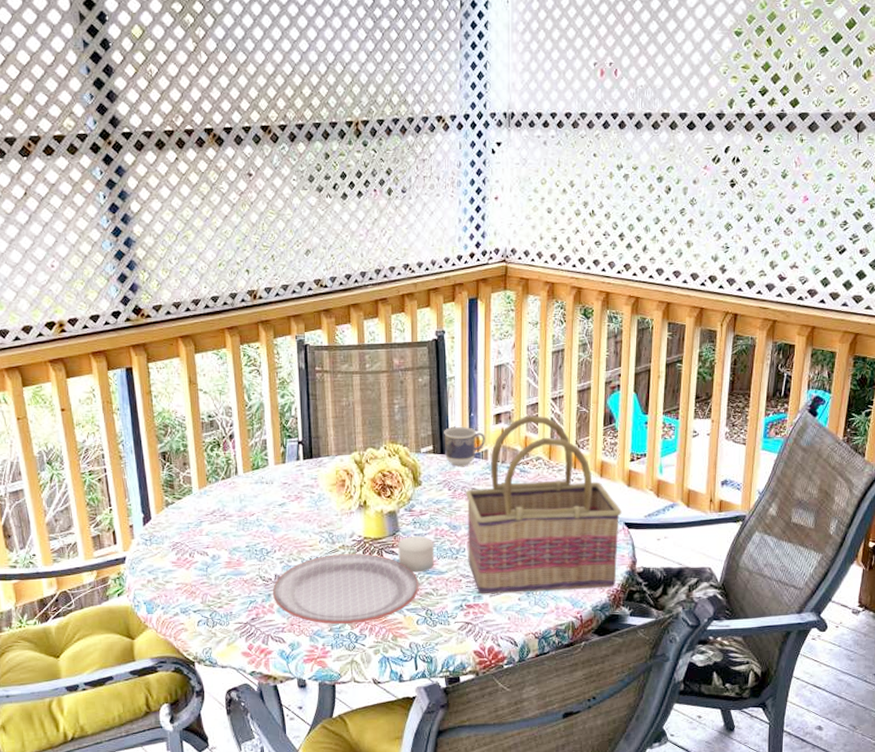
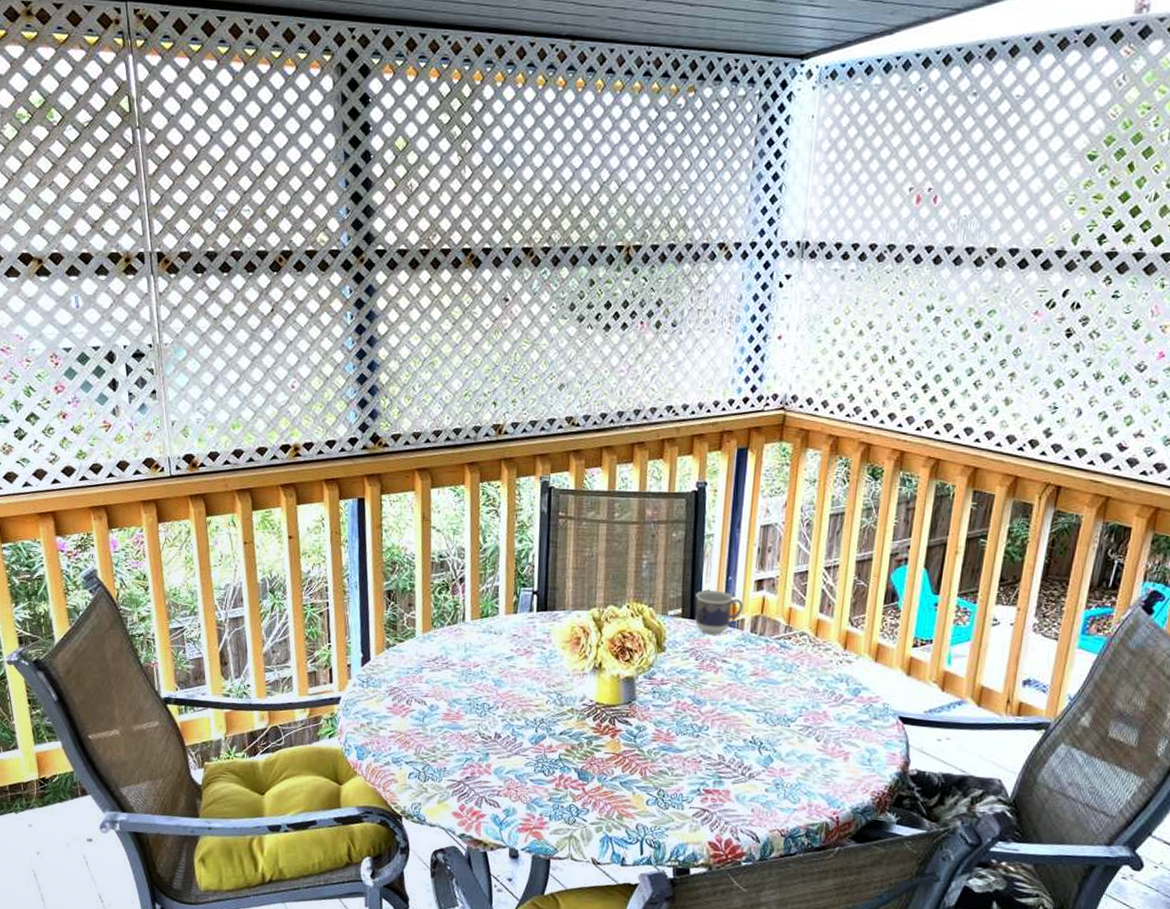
plate: present [272,554,419,624] -> none [490,717,653,796]
candle: present [398,535,434,573] -> none [632,706,673,748]
basket: present [465,415,622,593] -> none [710,584,897,788]

